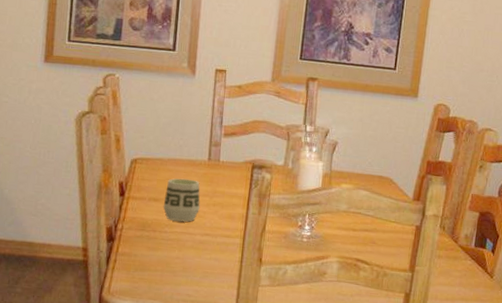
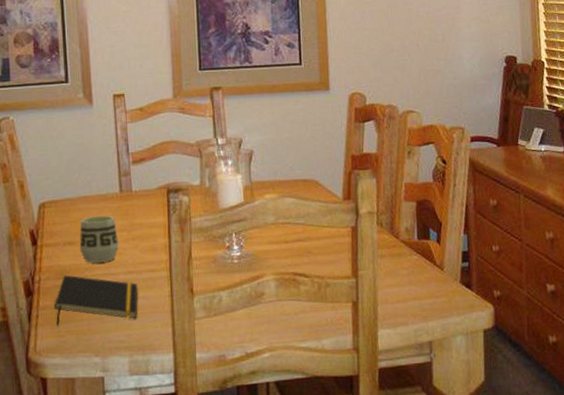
notepad: none [132,227,212,277] -> present [54,274,139,326]

